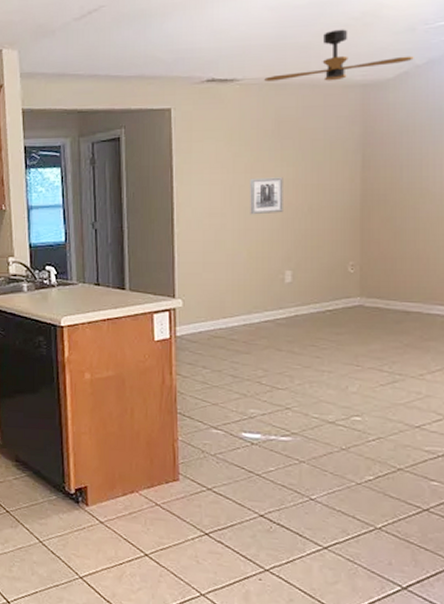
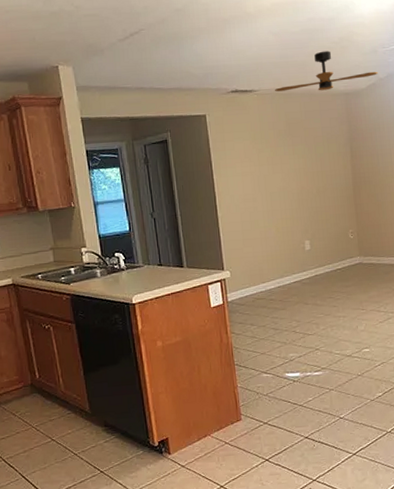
wall art: present [250,177,283,215] -> none [272,167,299,198]

